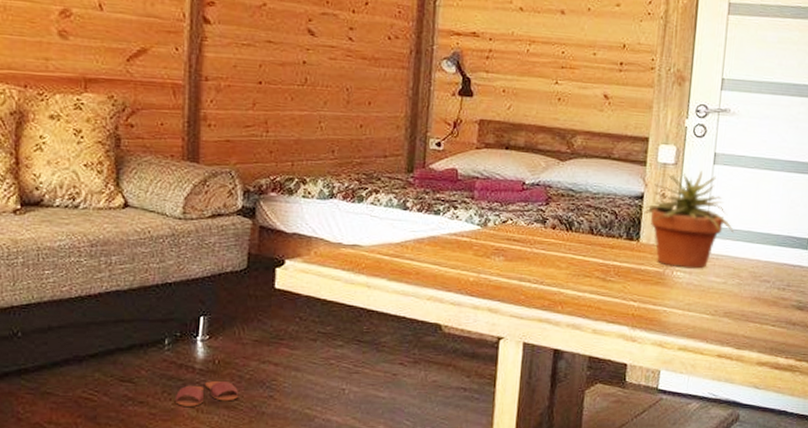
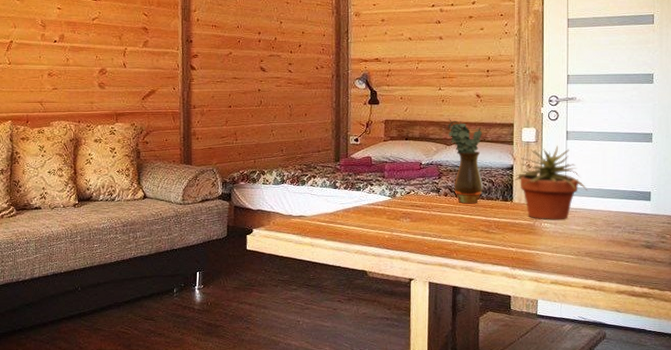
slippers: present [174,380,239,406] -> none [182,317,226,336]
vase: none [562,124,607,242] -> present [448,119,483,204]

